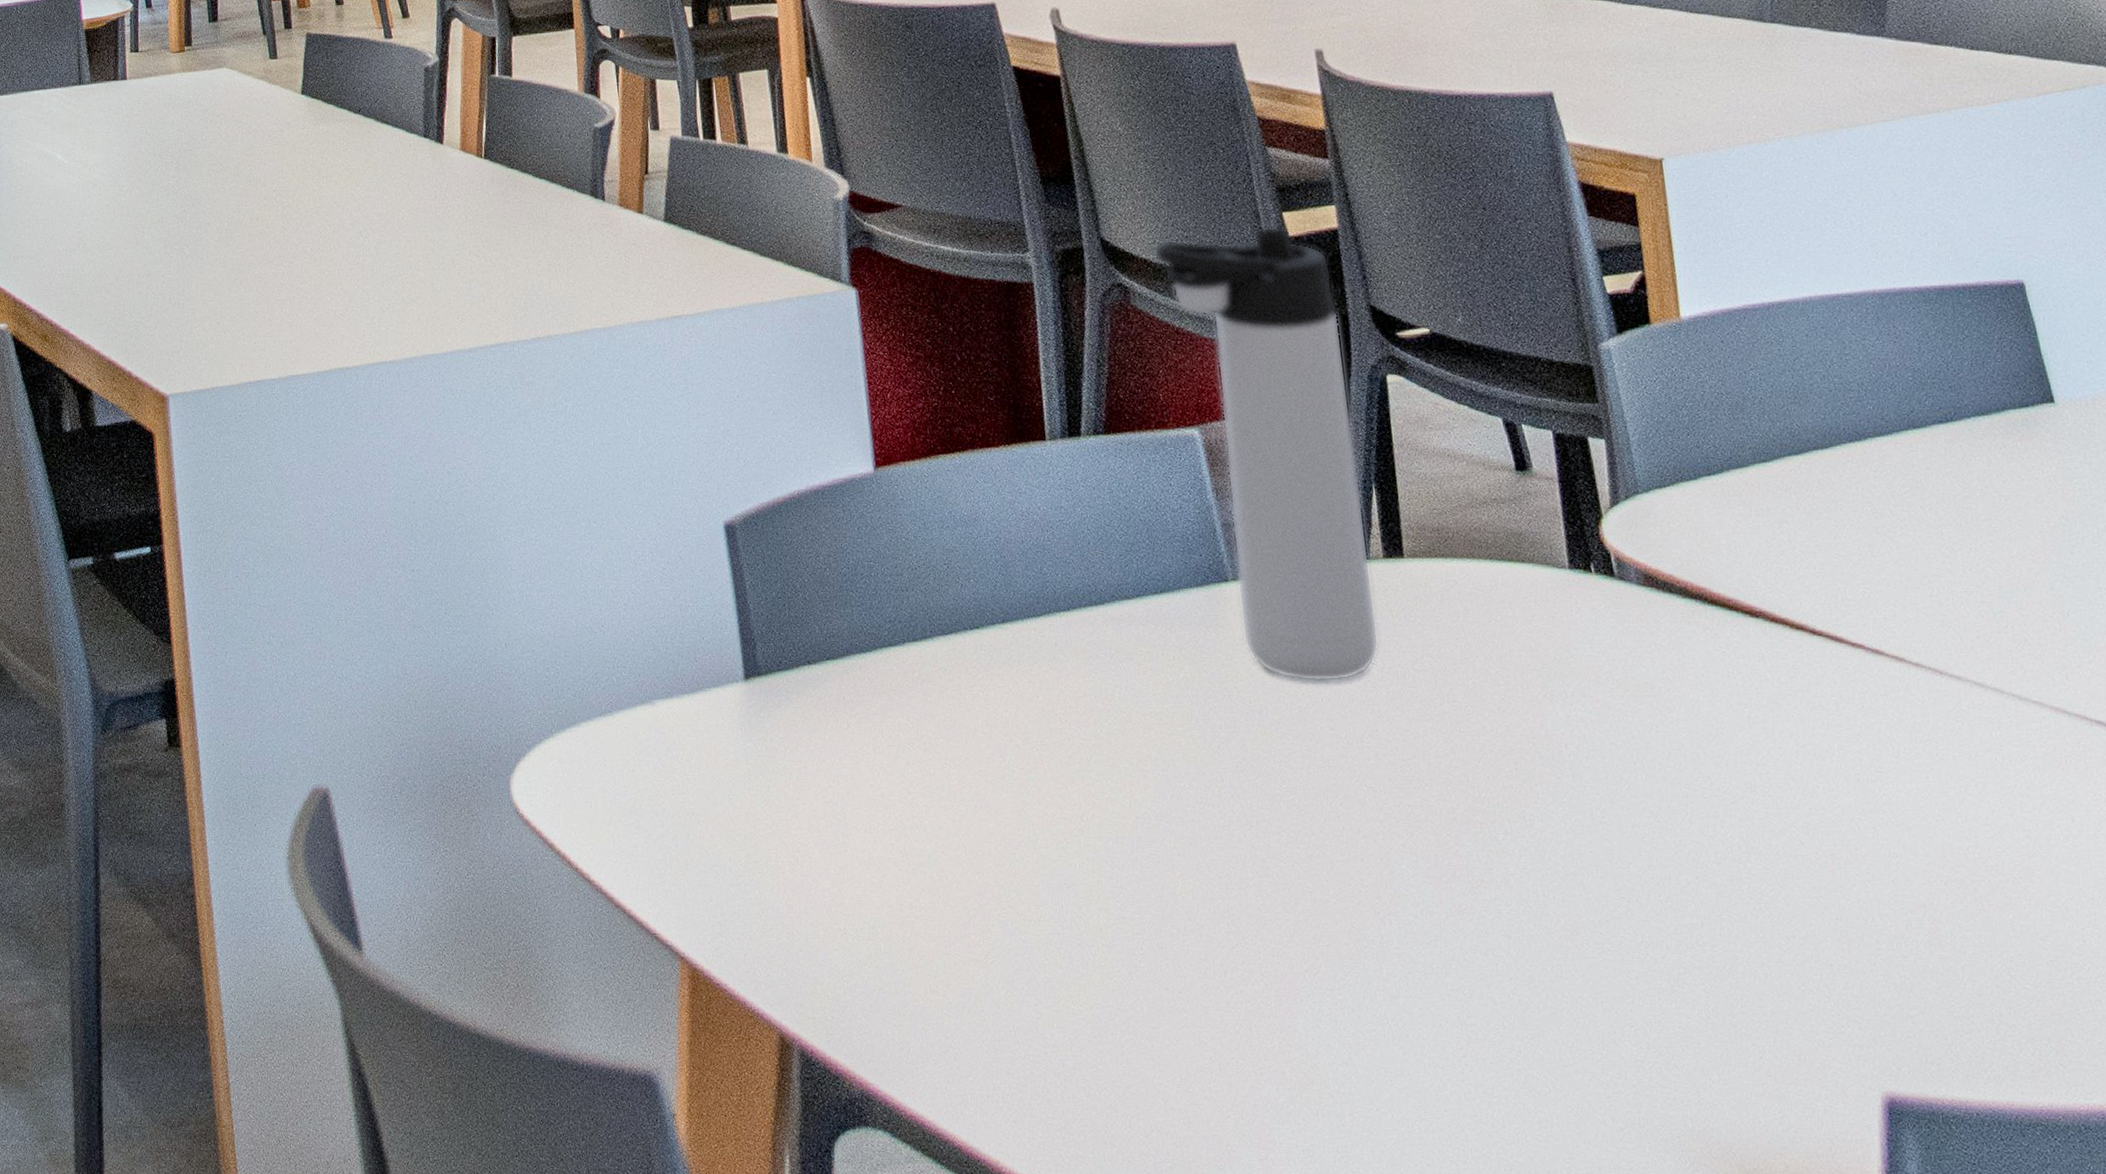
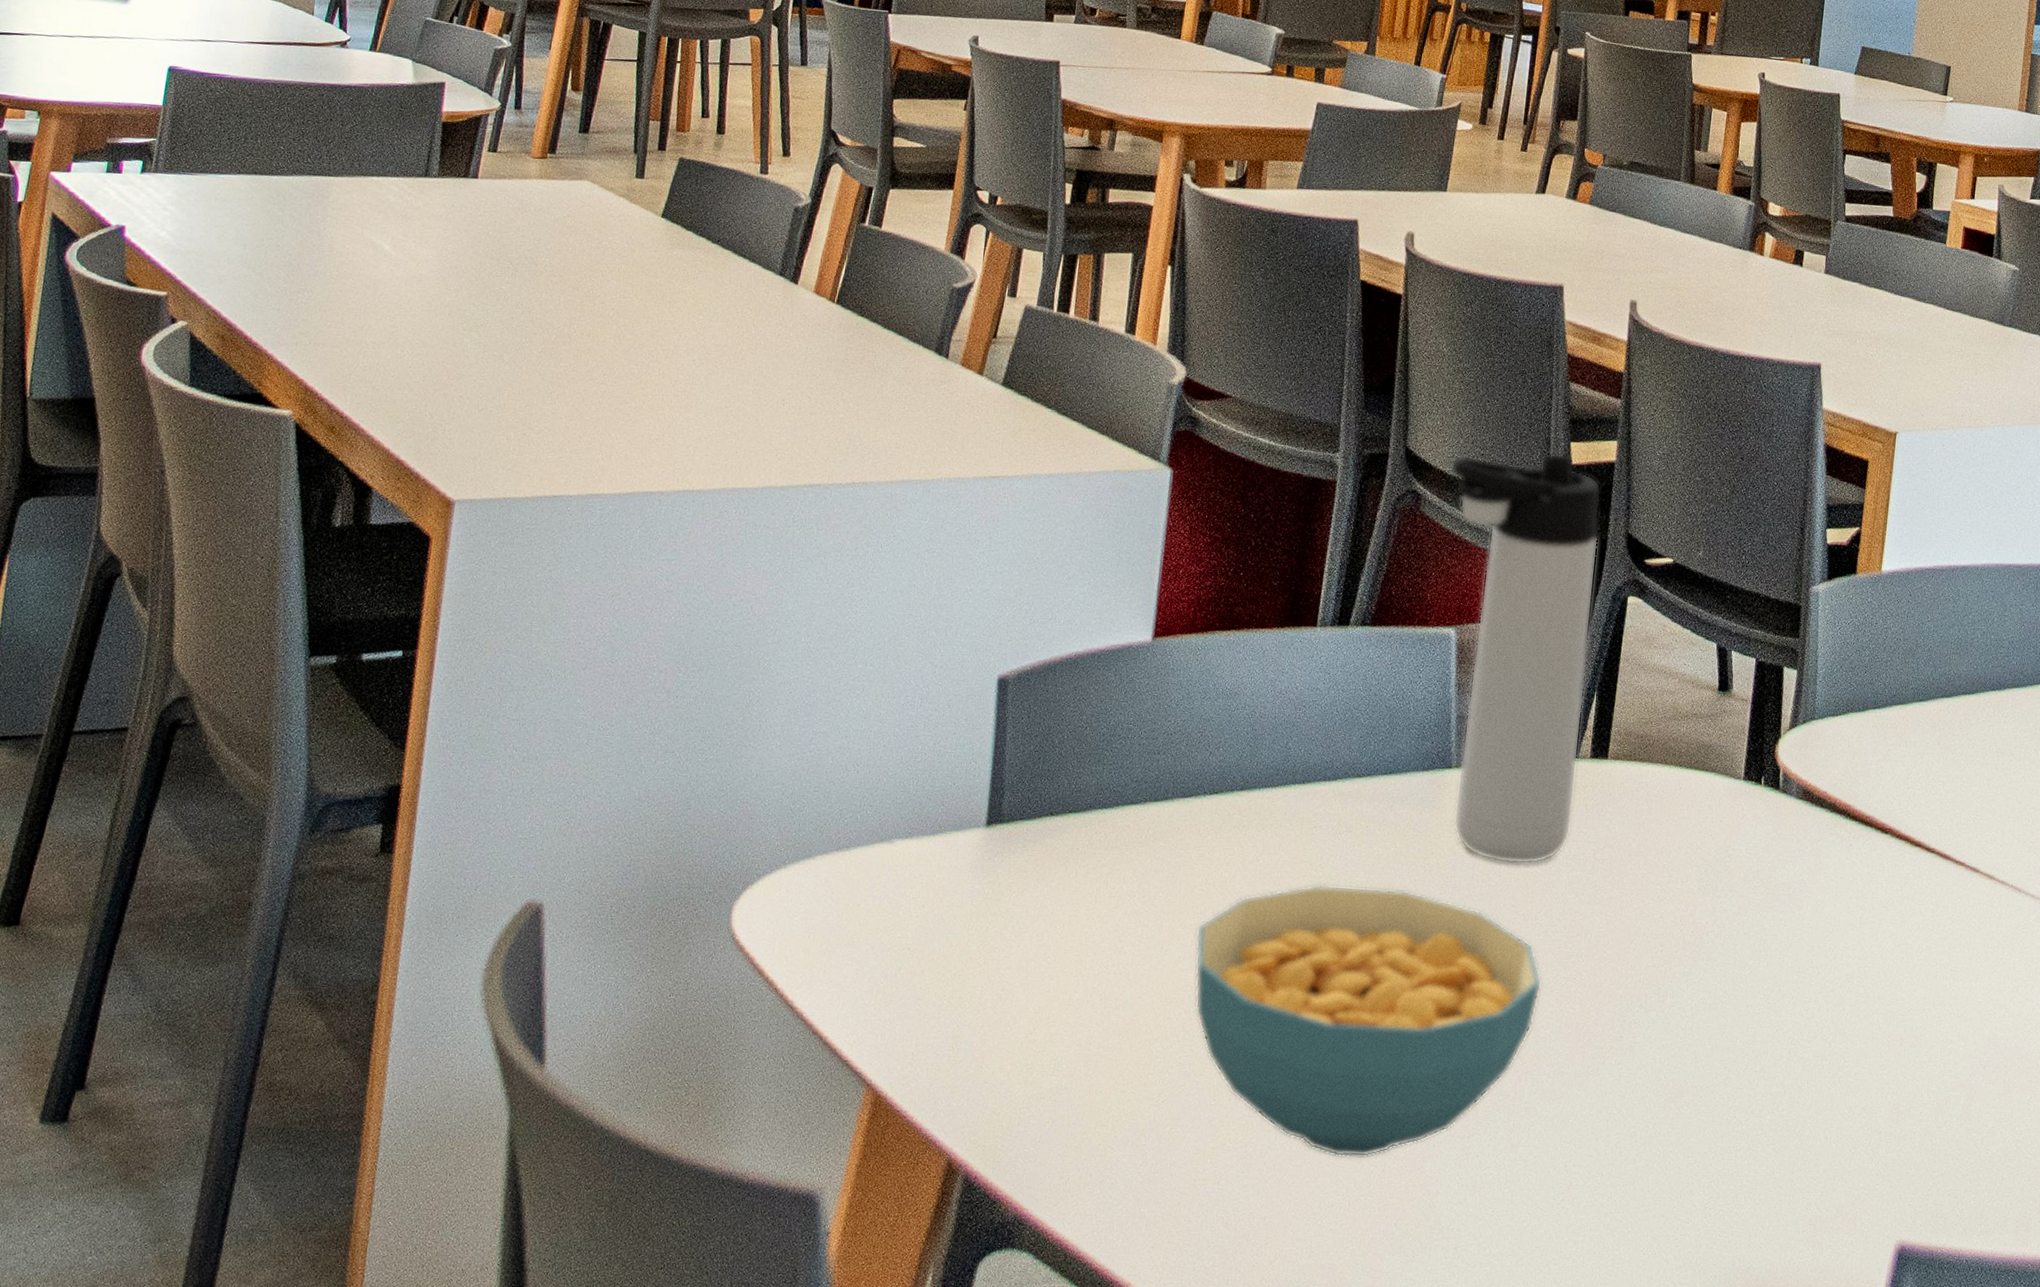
cereal bowl: none [987,718,1386,1017] -> present [1195,884,1542,1158]

